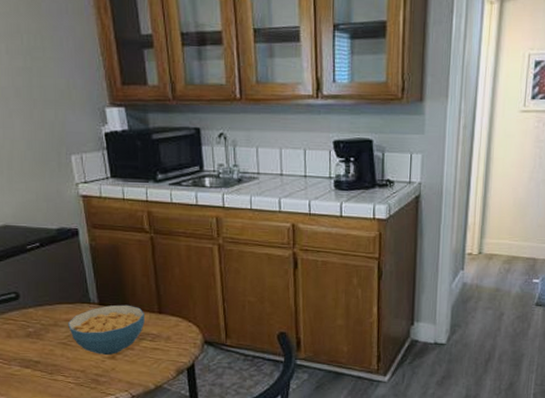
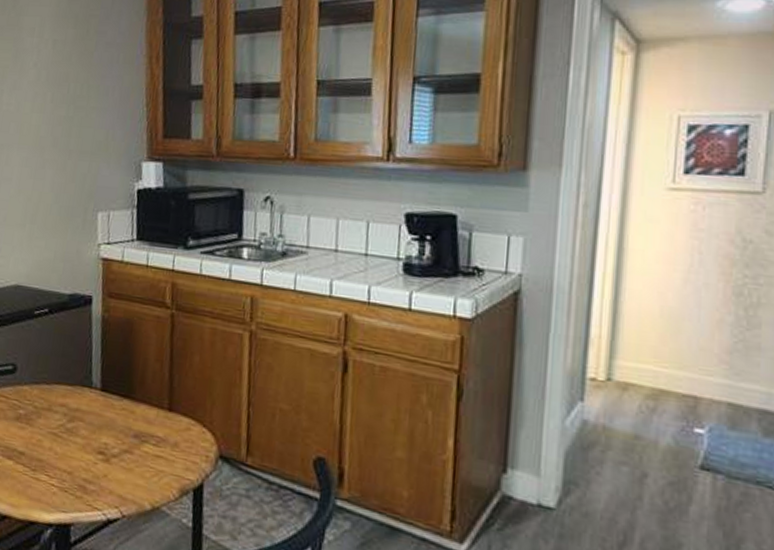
cereal bowl: present [68,304,144,355] -> none [63,393,152,457]

